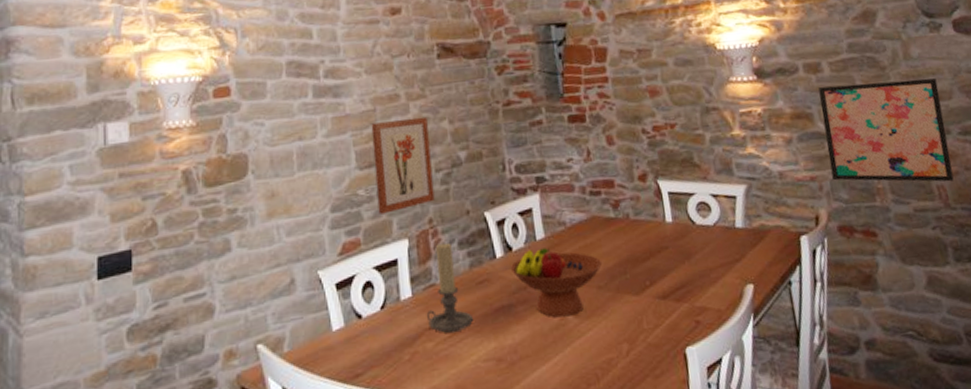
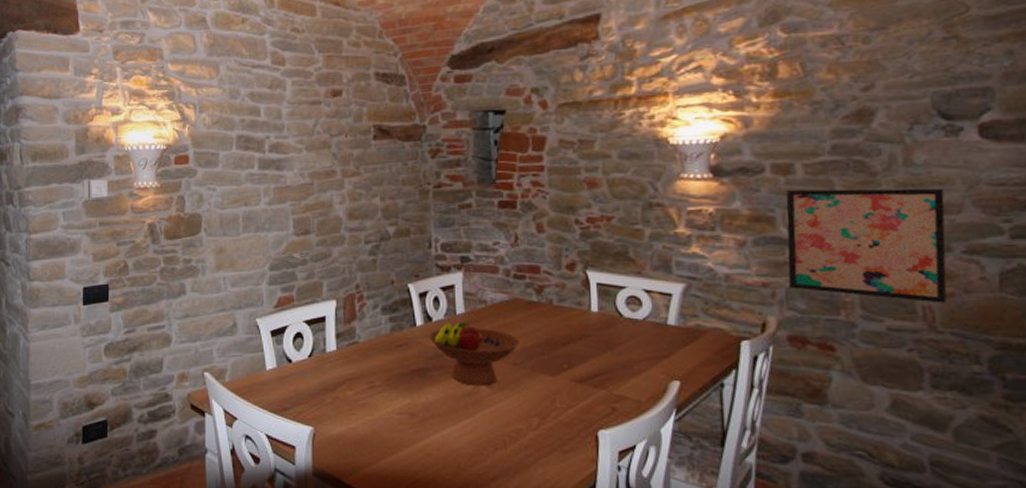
wall art: present [371,116,435,215] -> none [308,192,363,276]
candle holder: present [426,242,473,334] -> none [348,307,390,386]

